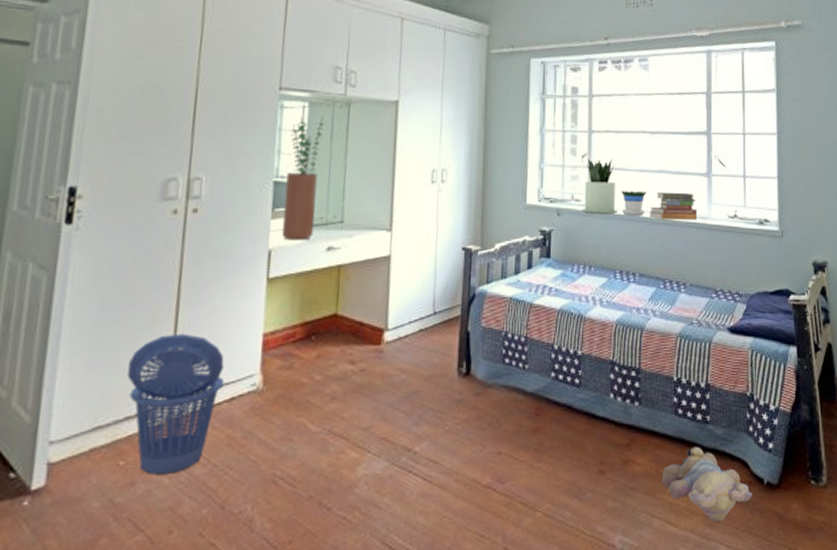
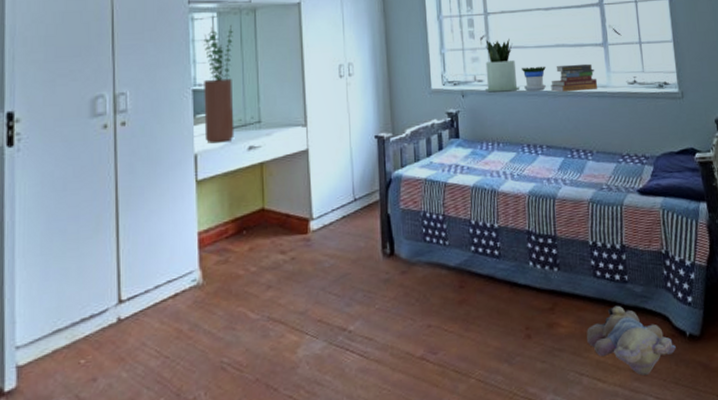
laundry basket: present [127,333,225,475] -> none [78,238,167,370]

